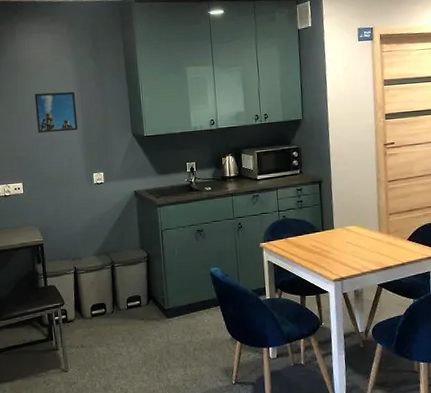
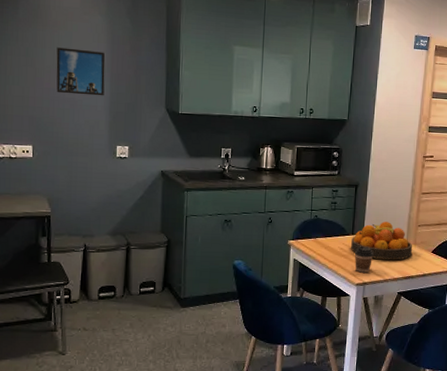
fruit bowl: none [322,214,387,253] -> present [350,222,413,260]
coffee cup: none [327,240,347,268] -> present [354,245,374,273]

